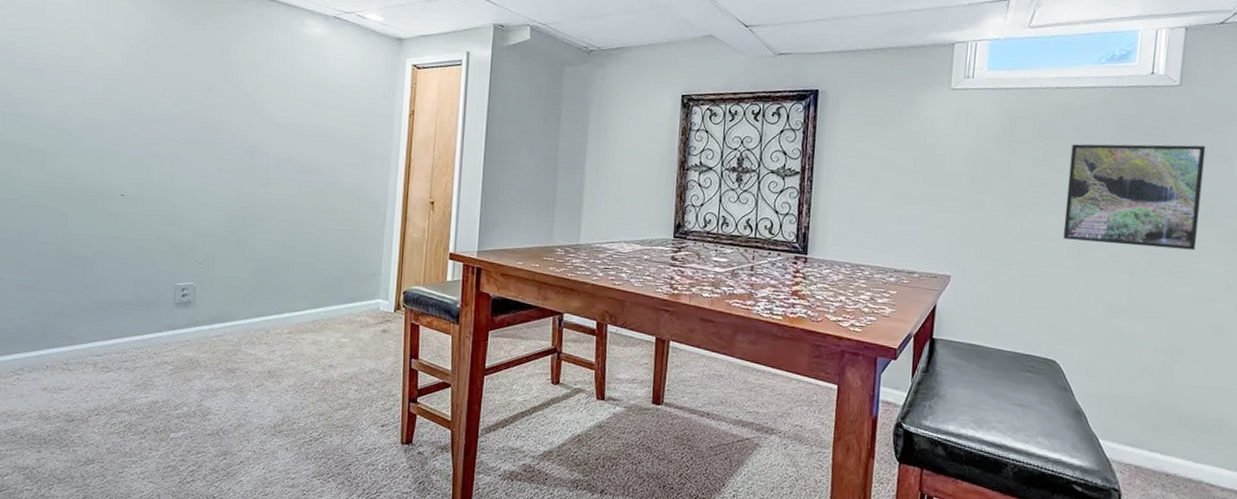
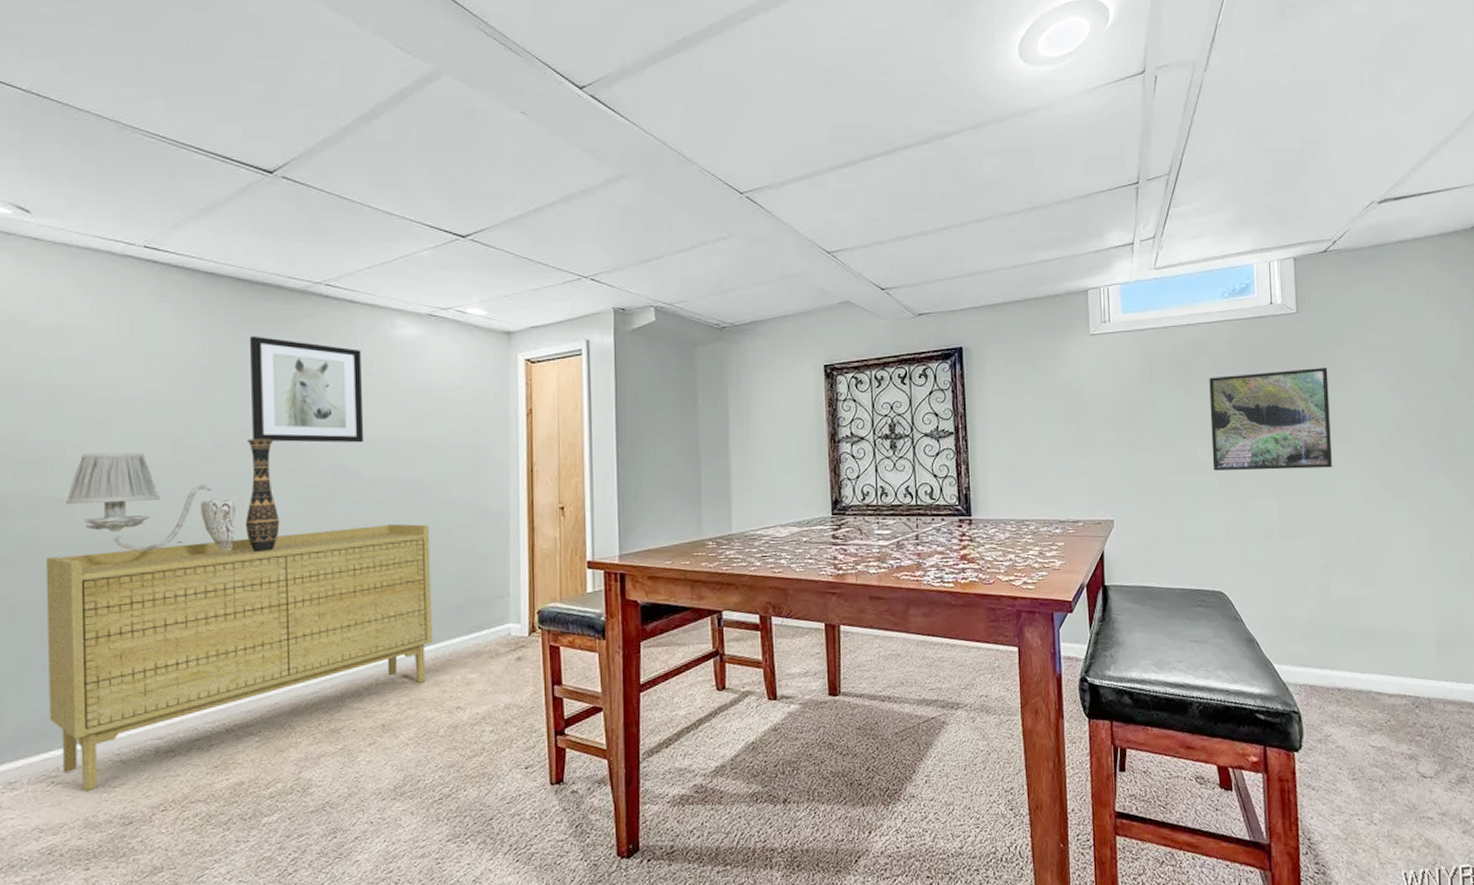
sideboard: none [19,196,320,390] -> present [45,523,433,791]
wall sconce: none [39,112,168,208] -> present [66,452,237,552]
decorative vase: none [173,113,201,212] -> present [245,438,280,553]
wall art: none [184,23,275,126] -> present [249,335,364,443]

